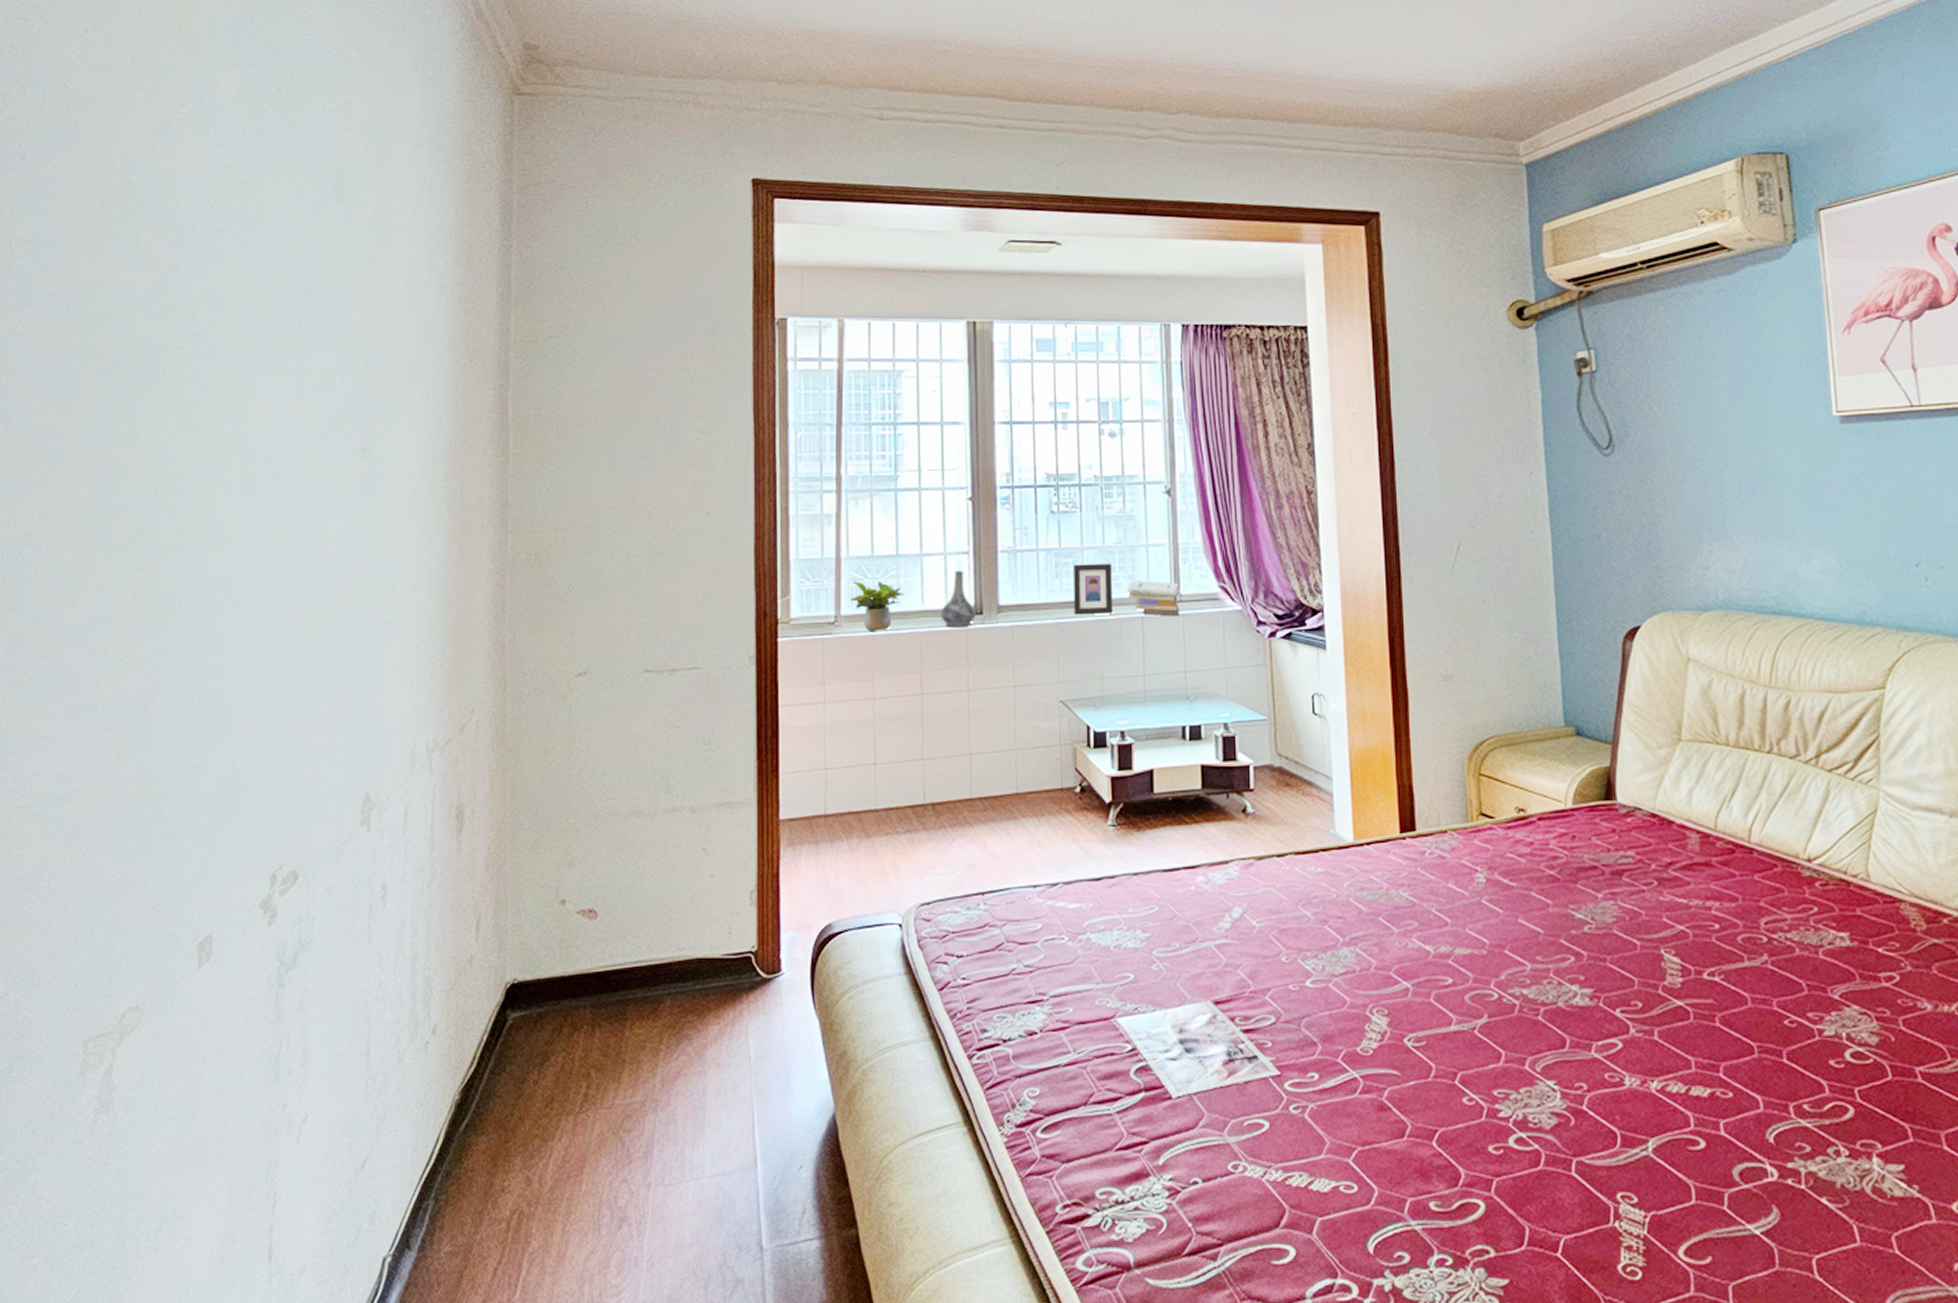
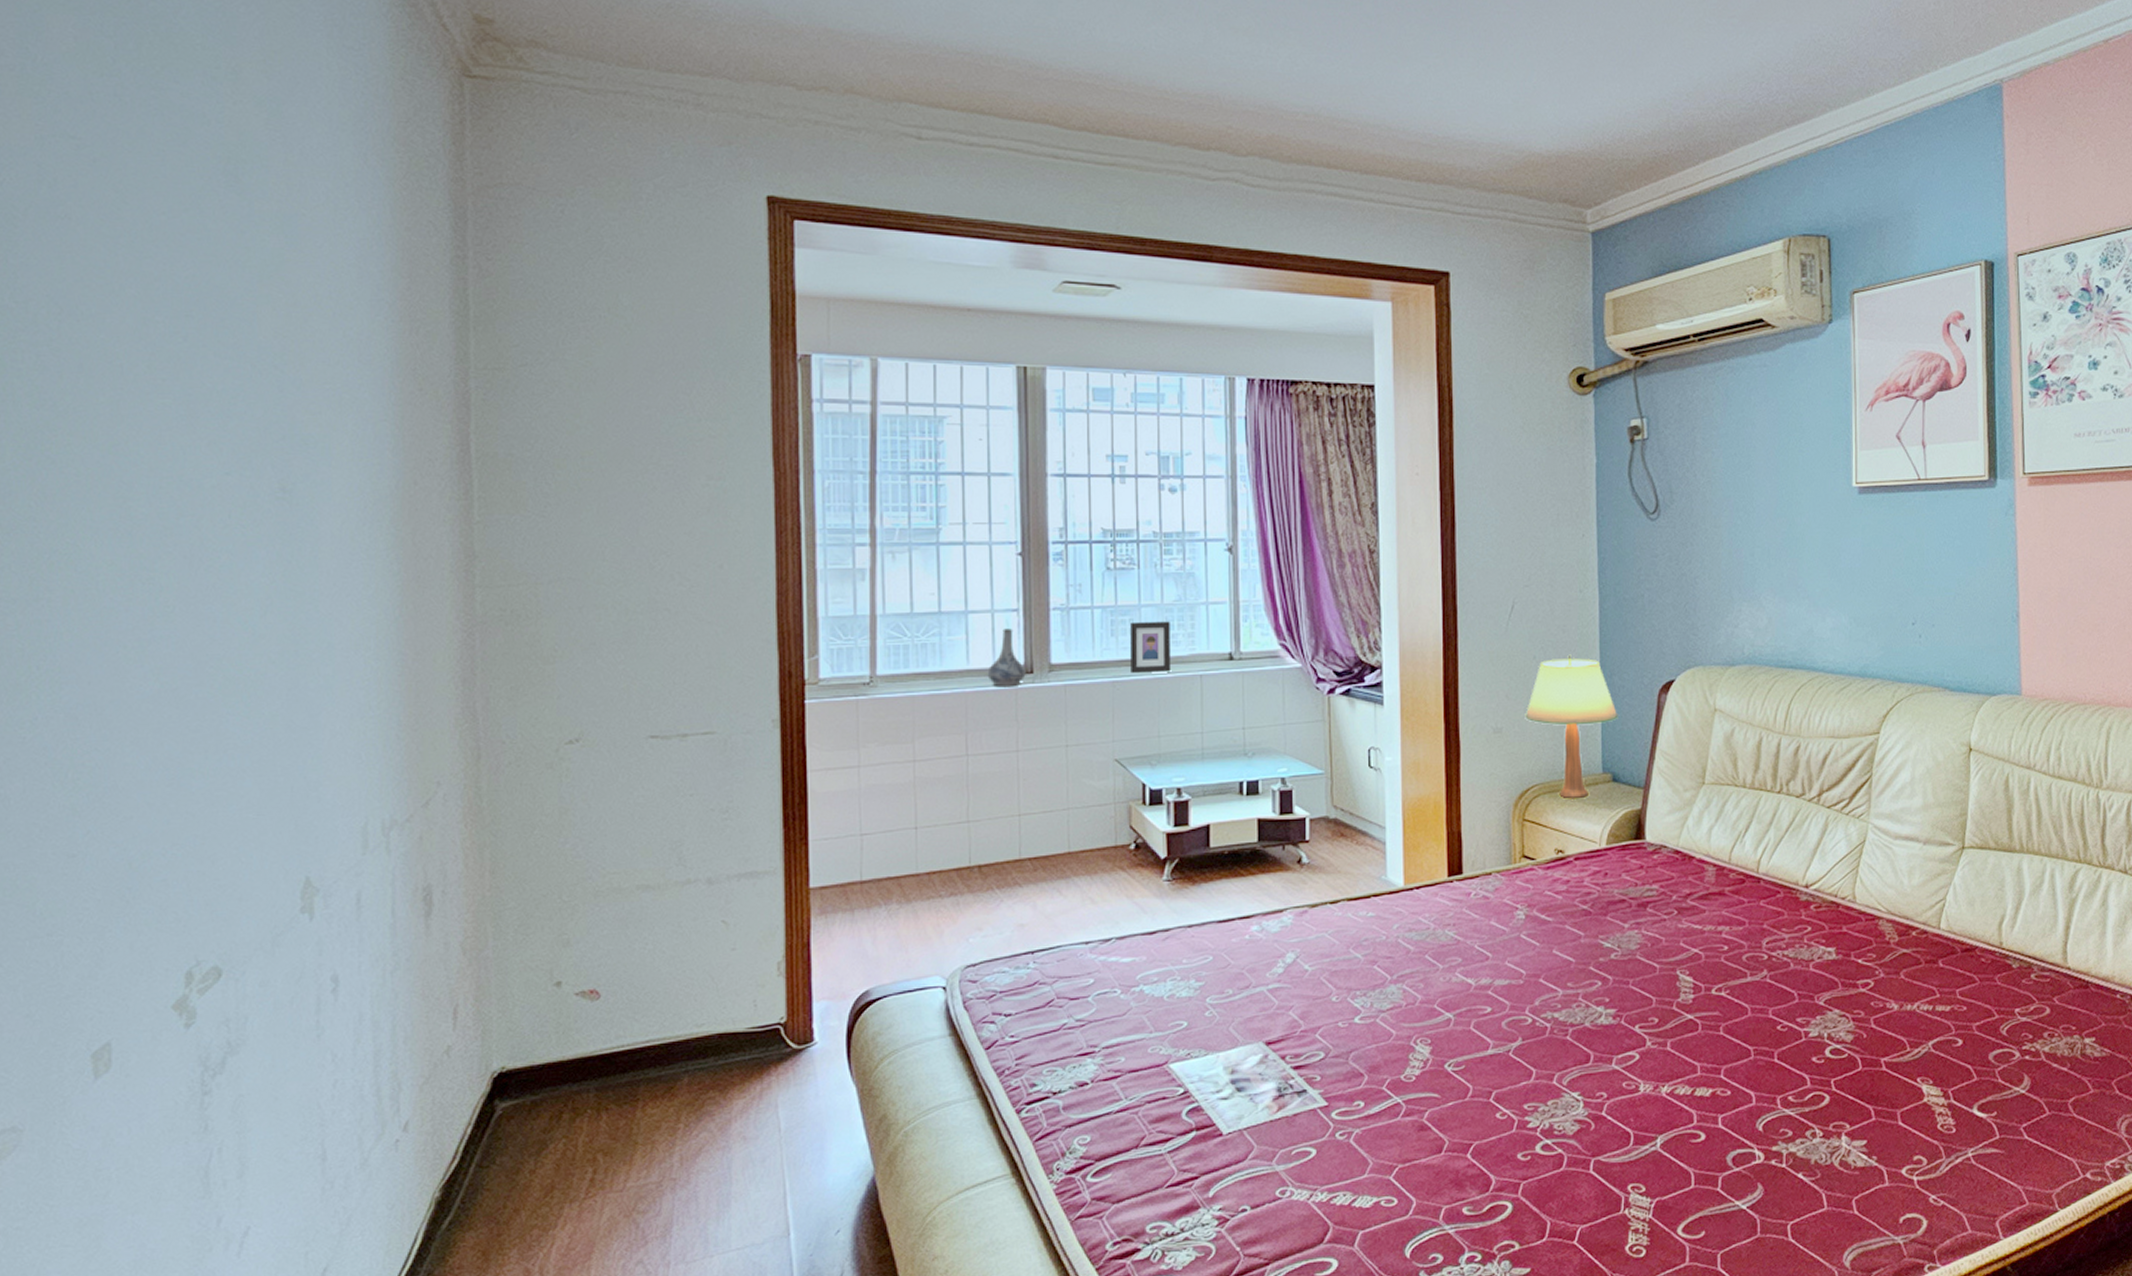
potted plant: present [849,581,904,631] -> none [886,640,948,692]
books: present [1126,581,1180,616] -> none [1185,639,1239,674]
table lamp: none [1476,599,1579,754] -> present [1525,656,1618,799]

